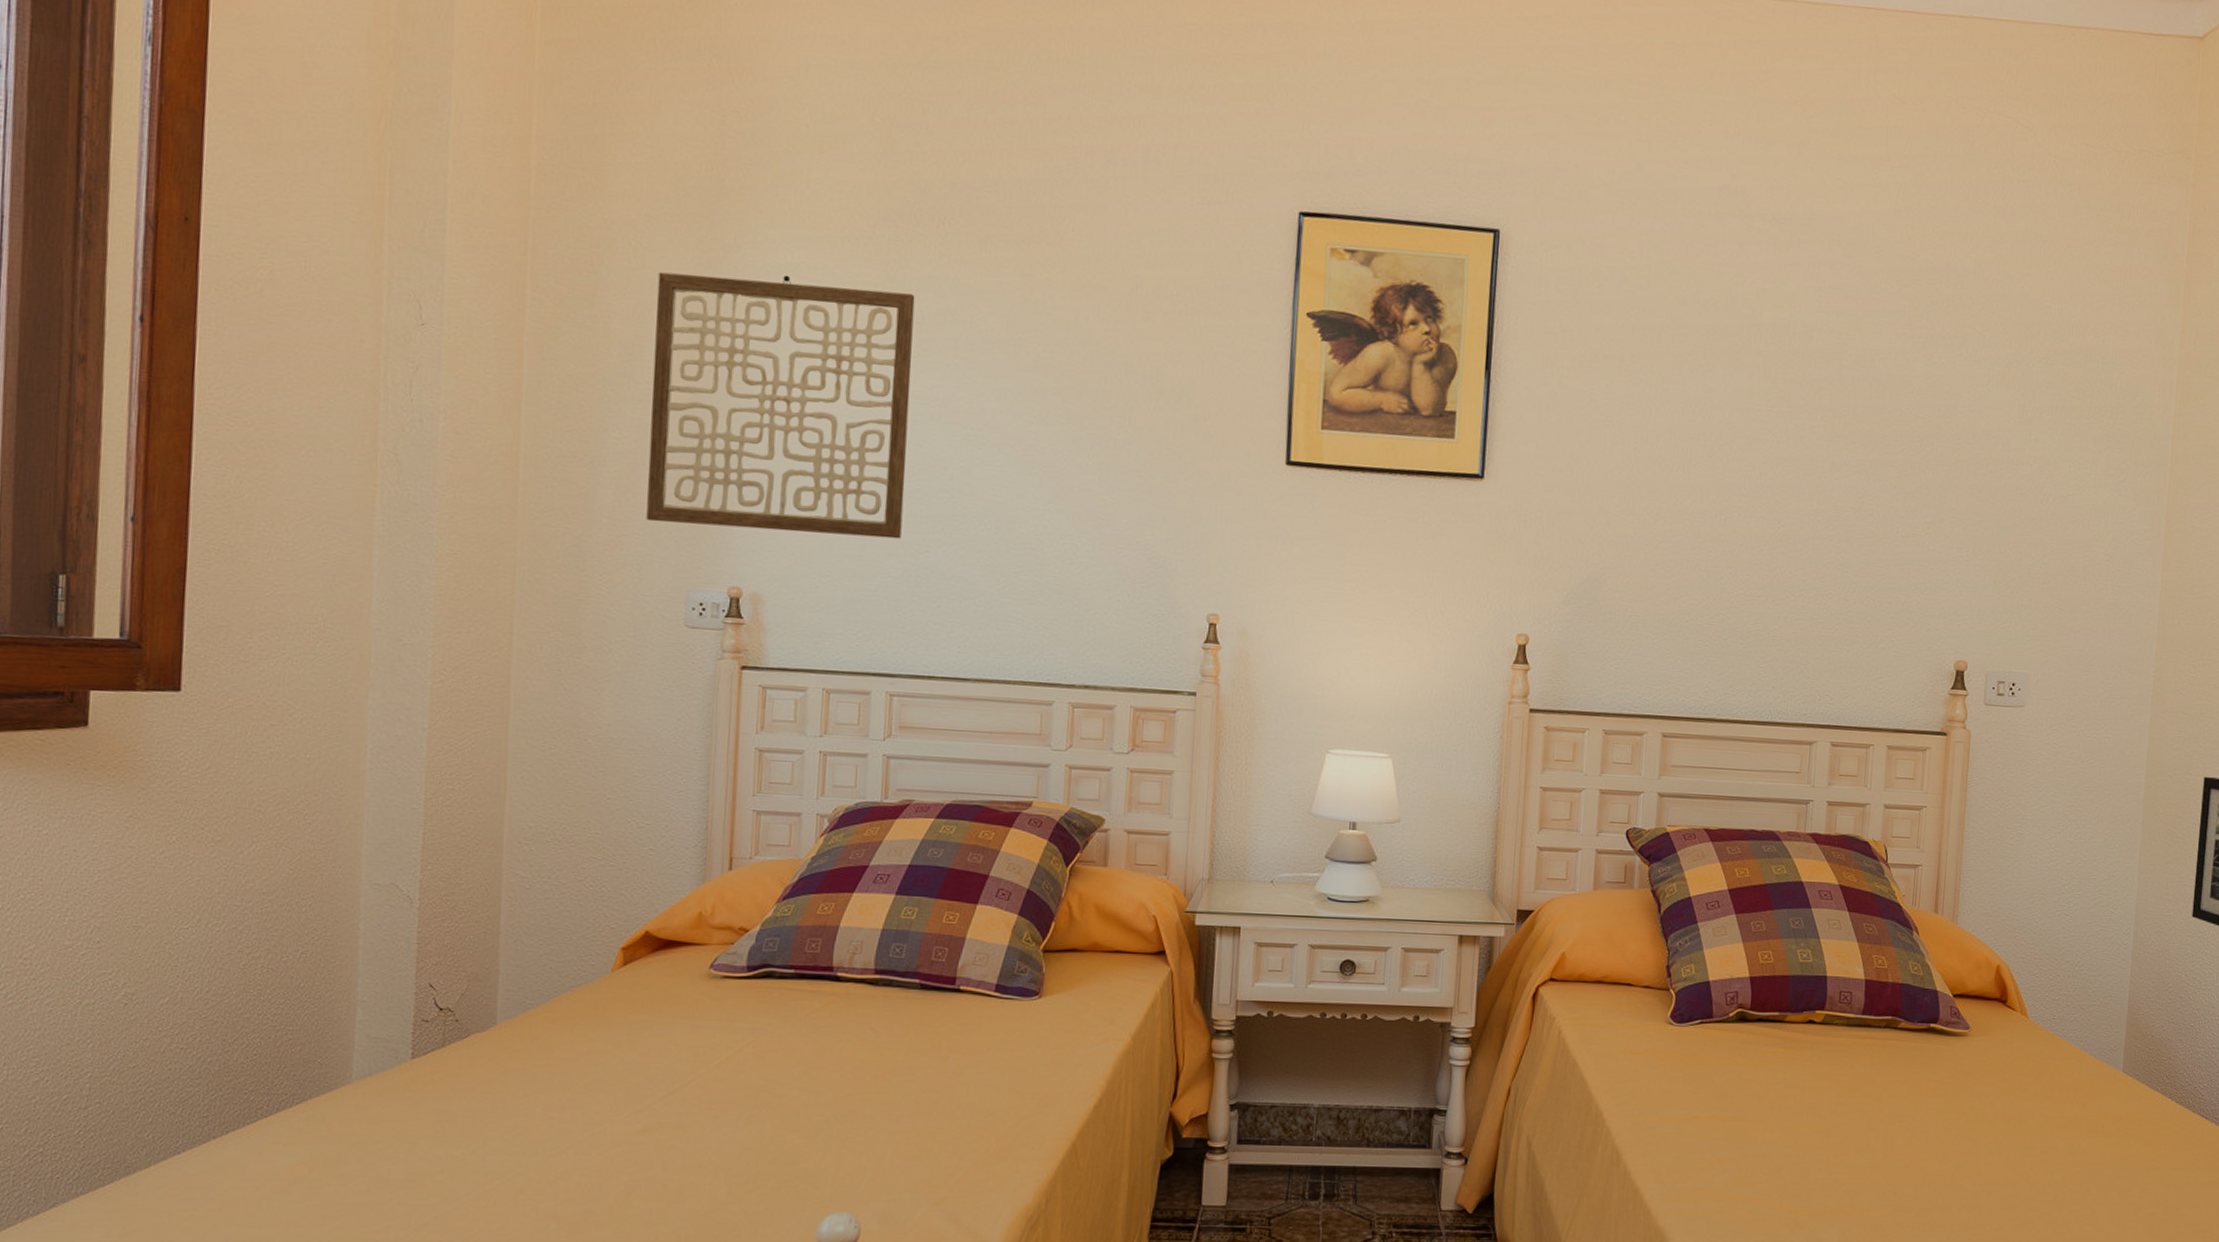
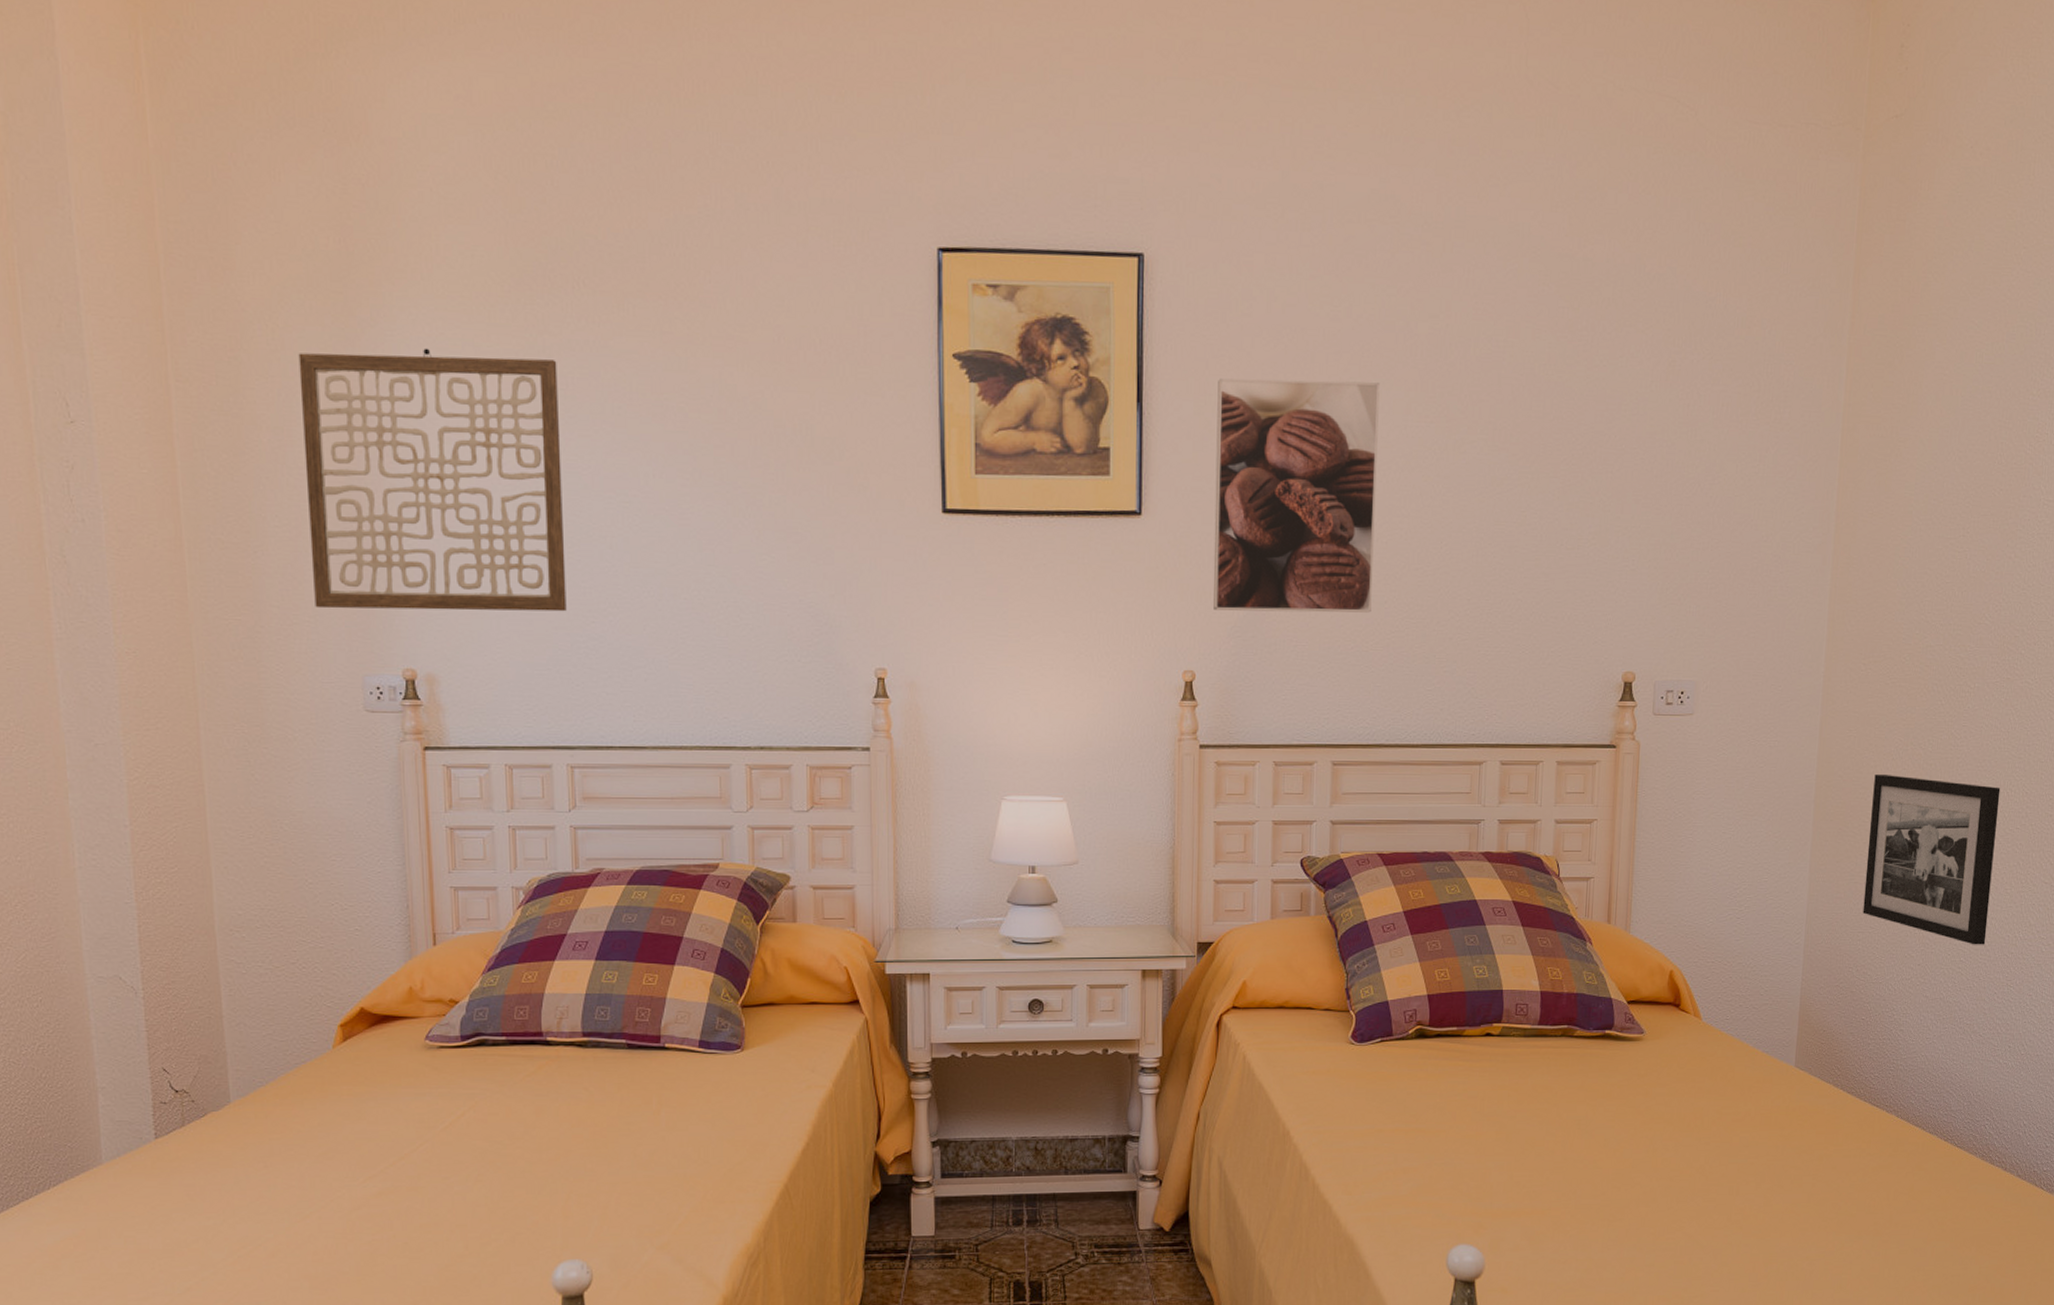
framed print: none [1550,352,1724,588] -> present [1213,378,1380,613]

